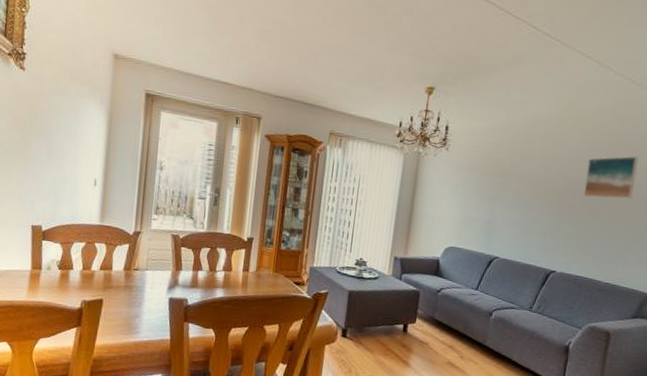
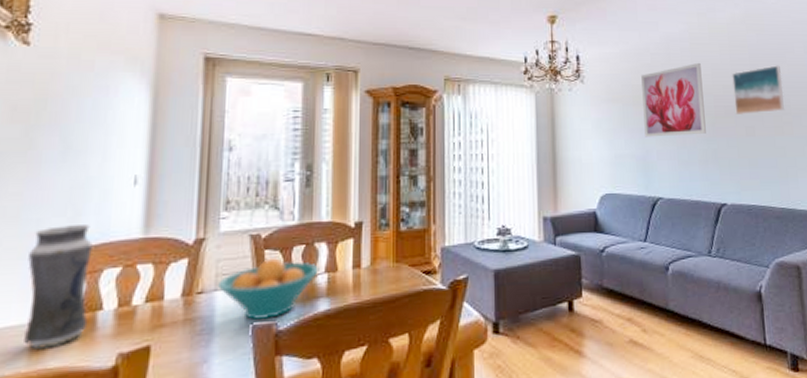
vase: none [25,207,67,289] -> present [24,225,93,351]
fruit bowl: none [148,253,219,297] -> present [218,258,320,320]
wall art: none [494,144,561,209] -> present [641,62,706,137]

